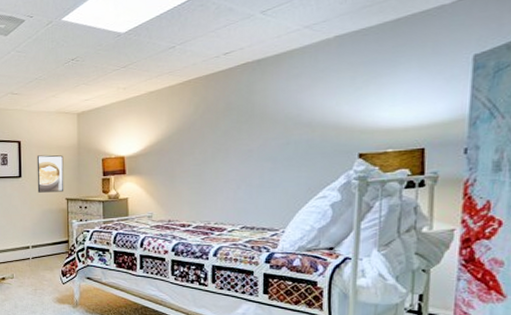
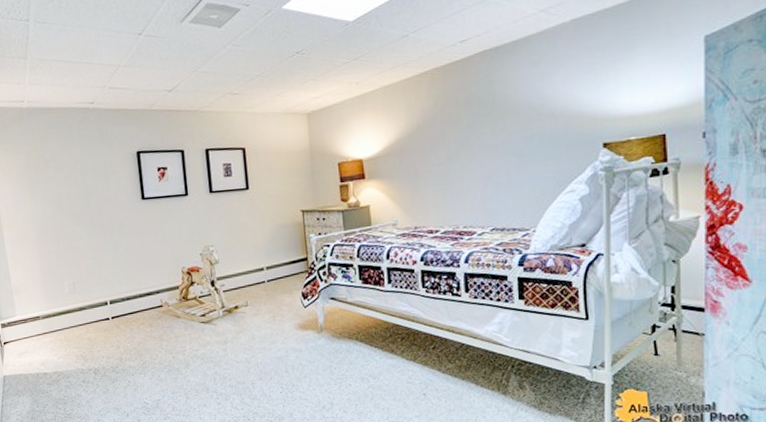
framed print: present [36,155,64,193] -> none [264,161,299,206]

